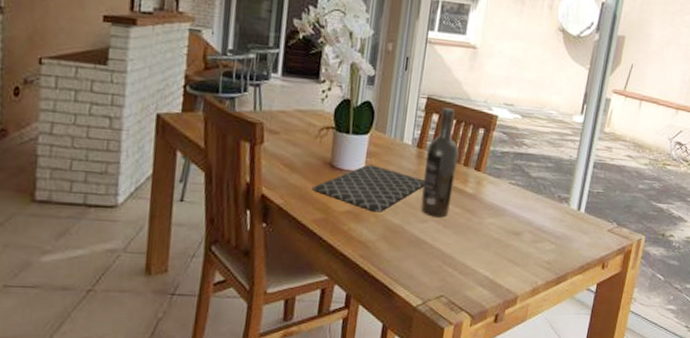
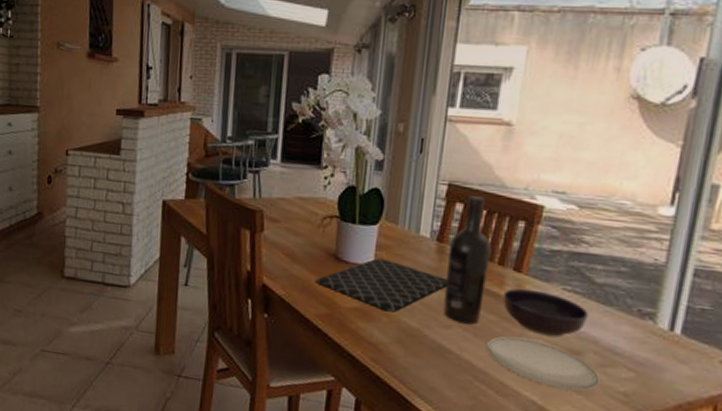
plate: none [452,225,533,265] -> present [485,336,600,392]
bowl: none [466,184,527,223] -> present [502,288,589,338]

